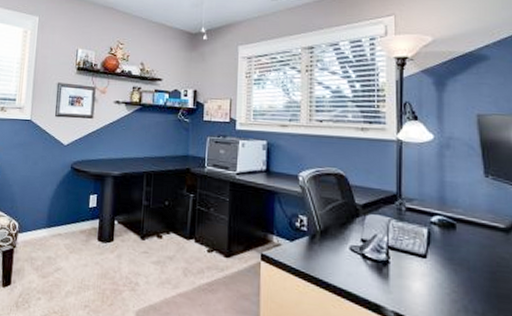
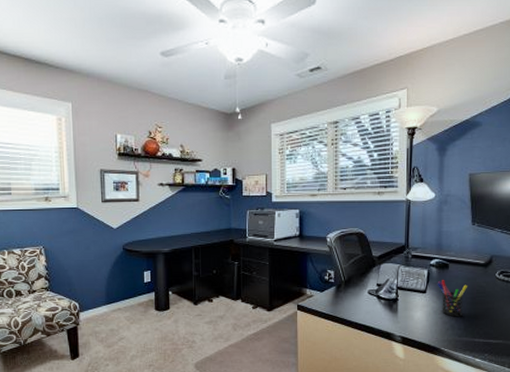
pen holder: none [441,242,483,296] -> present [437,279,467,317]

